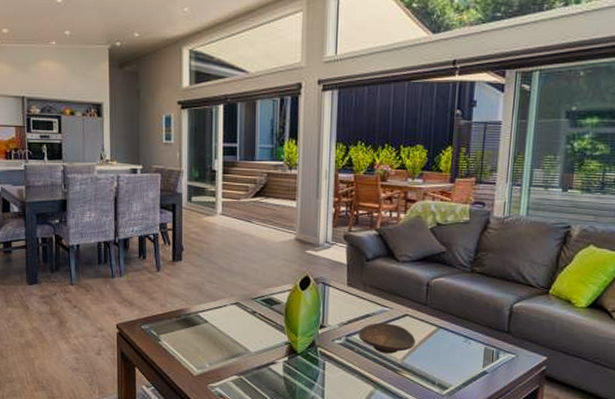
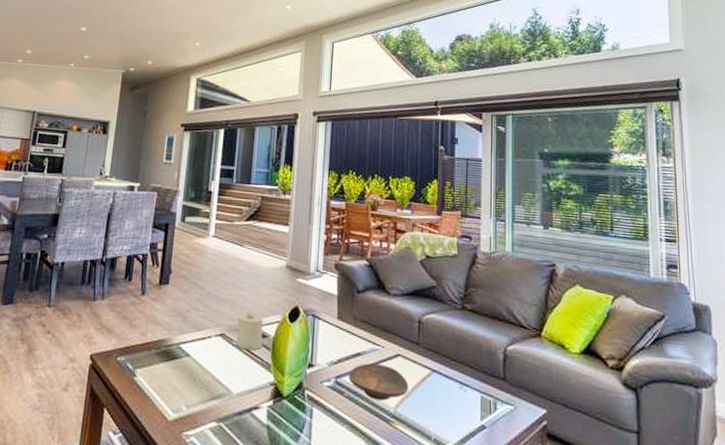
candle: none [251,282,276,316] -> present [236,311,264,351]

